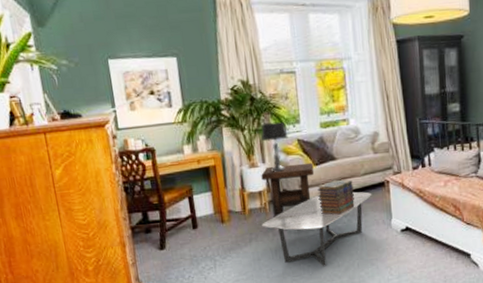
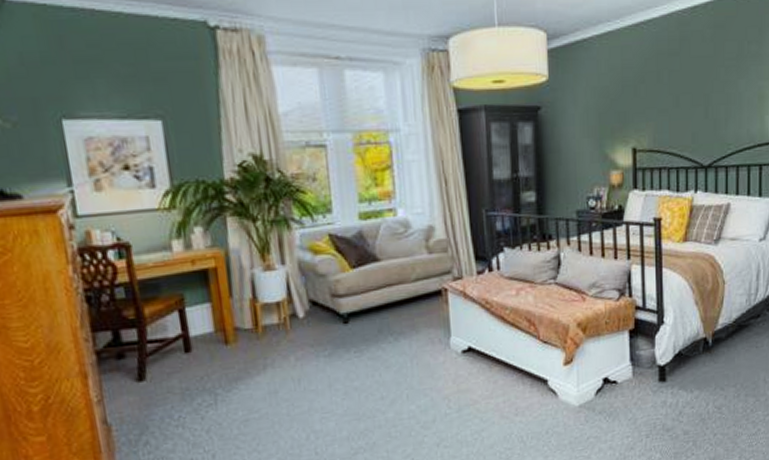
table lamp: present [260,121,288,172] -> none [278,209,316,277]
side table: present [261,162,315,218] -> none [279,264,351,336]
coffee table: present [262,191,372,266] -> none [280,302,426,399]
book stack: present [317,179,355,215] -> none [354,287,403,333]

